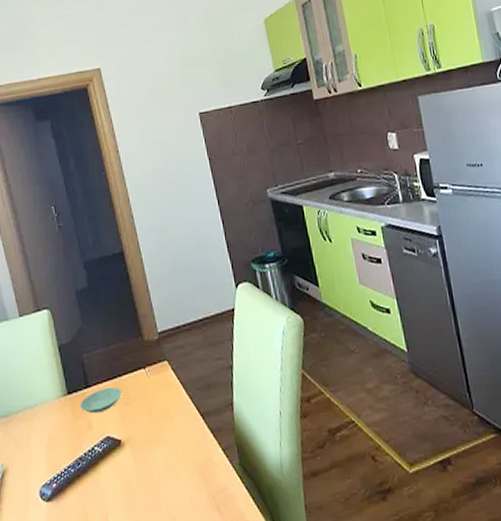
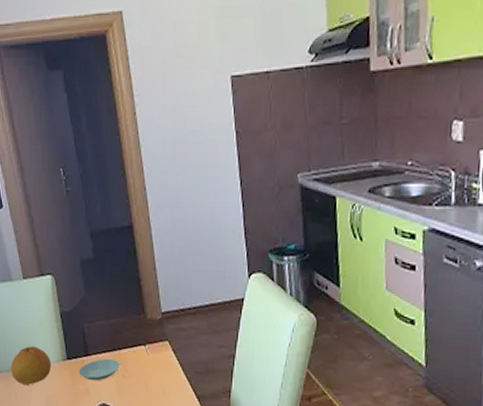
fruit: none [8,385,52,428] -> present [10,346,52,385]

